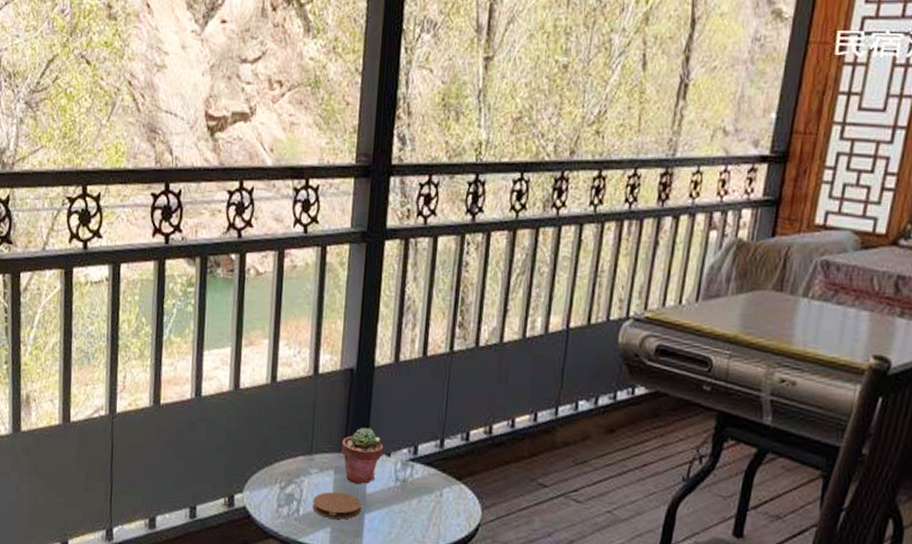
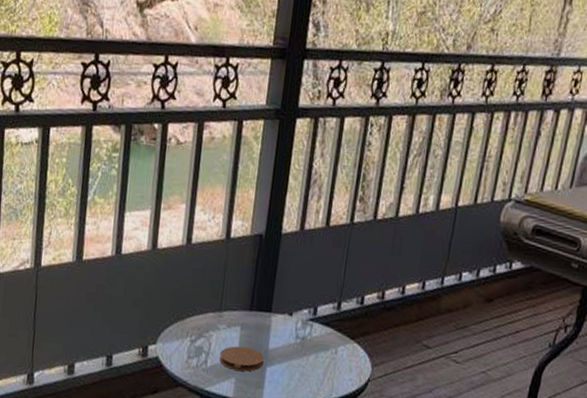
potted succulent: present [341,427,383,484] -> none [248,288,286,340]

